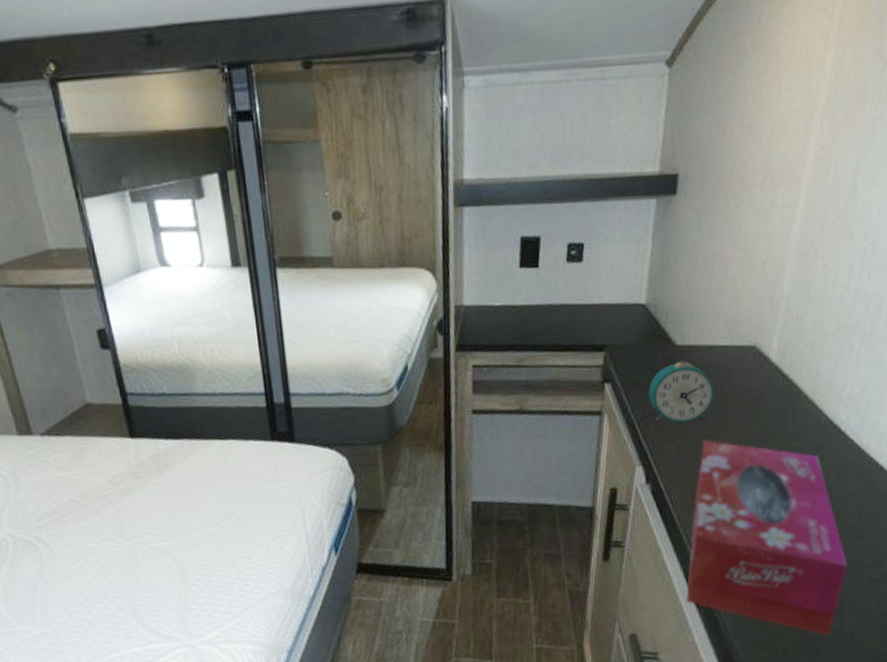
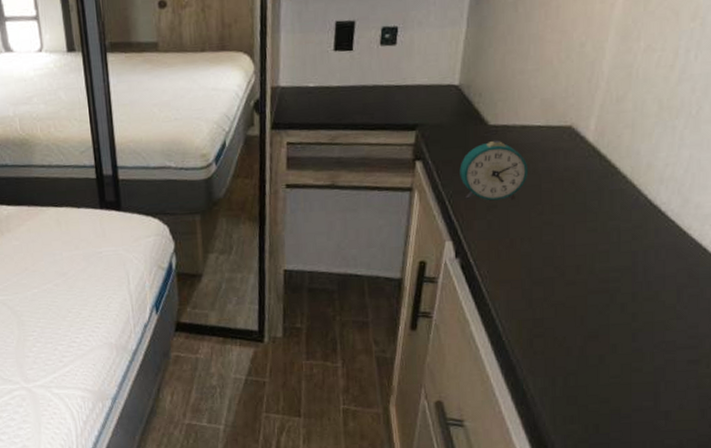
tissue box: present [686,439,848,636] -> none [493,217,665,414]

